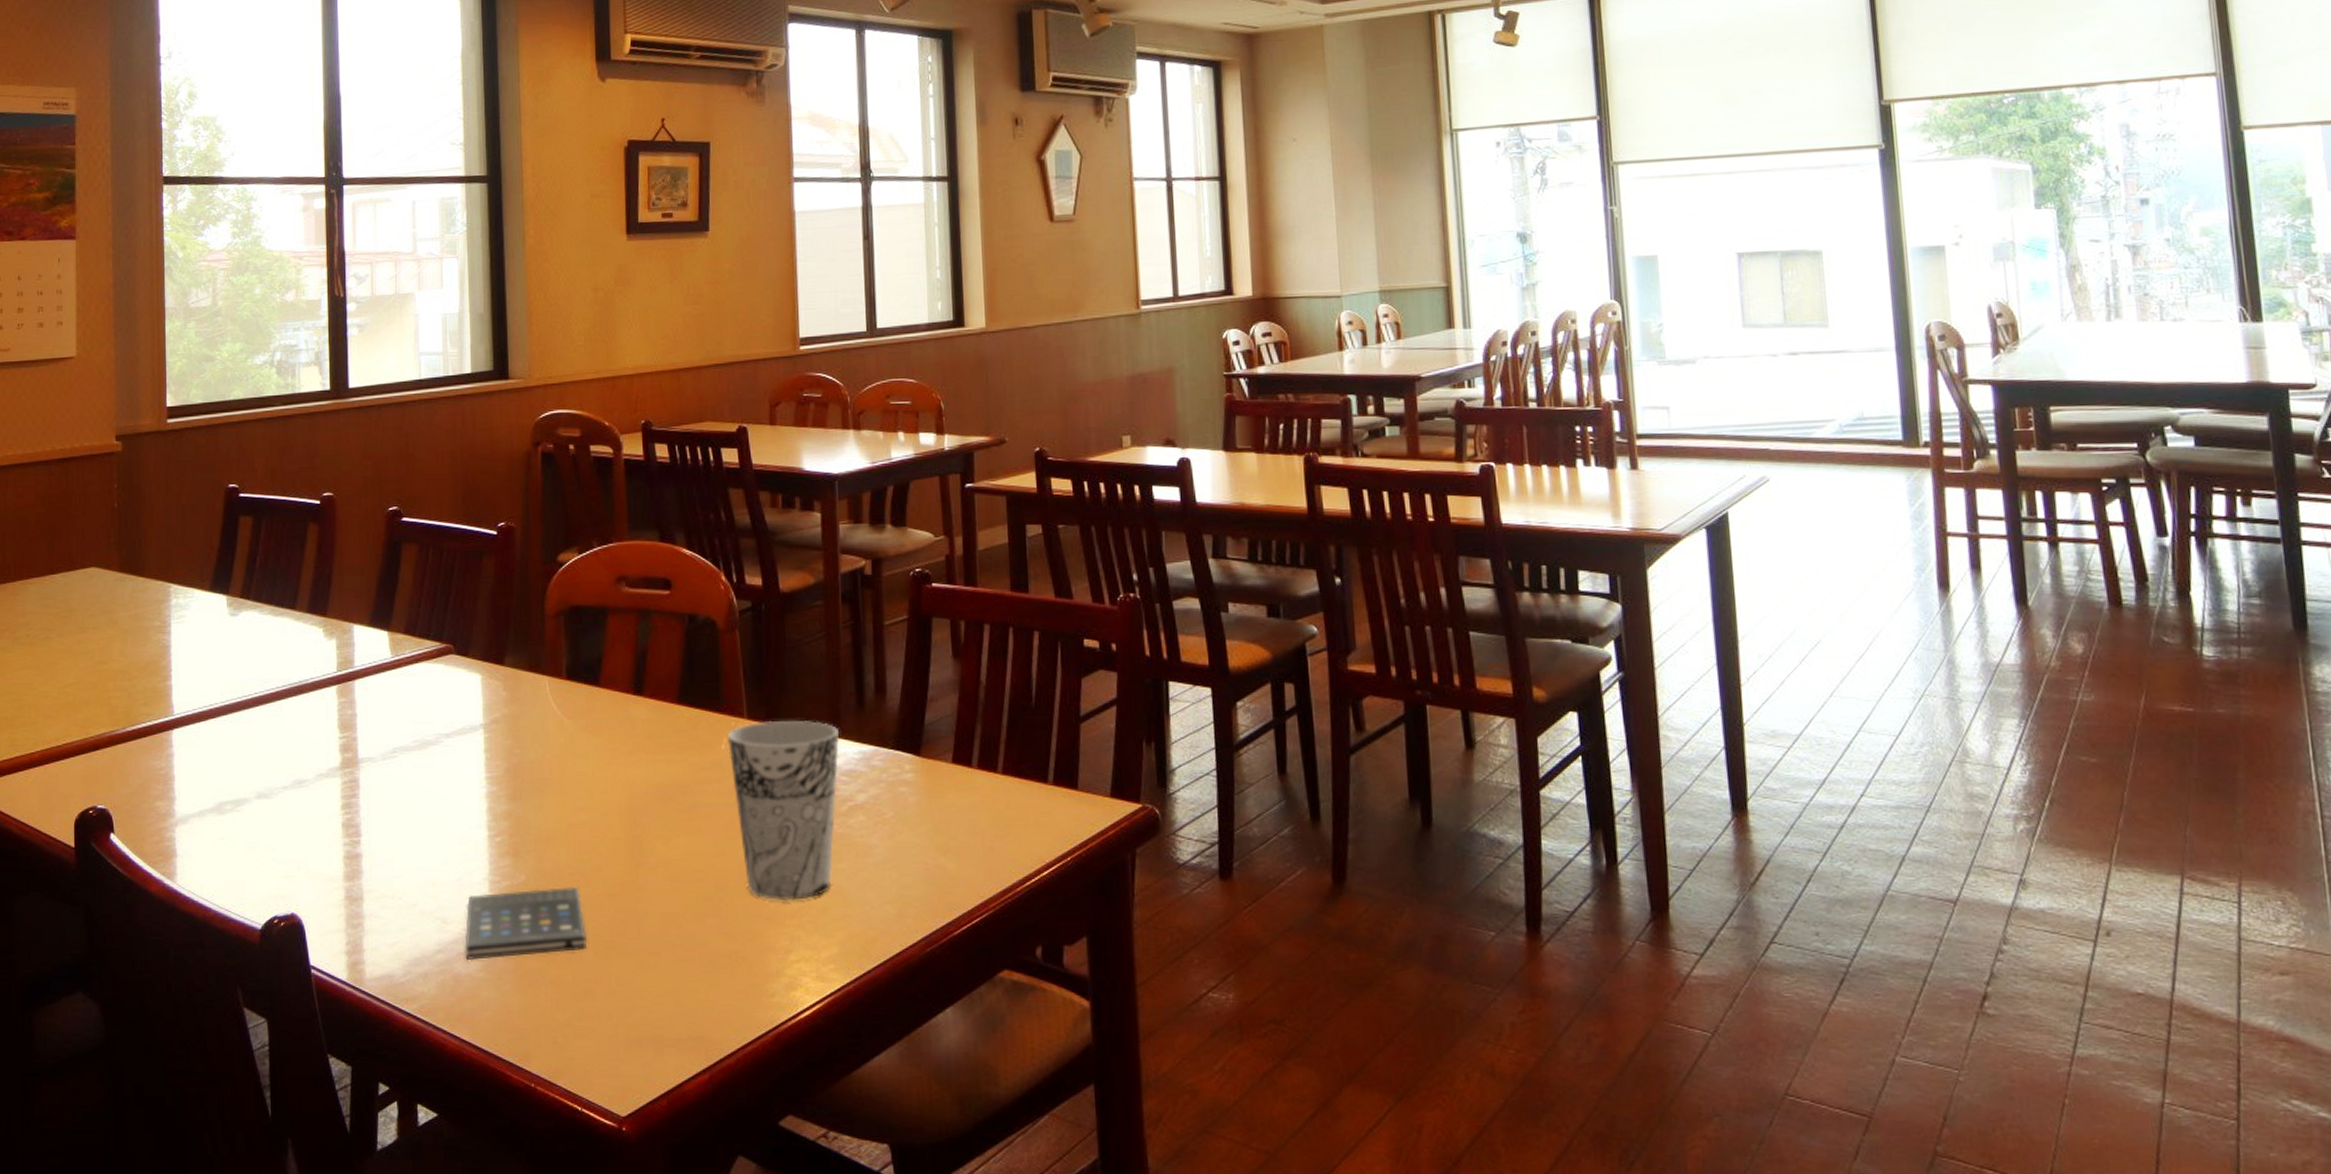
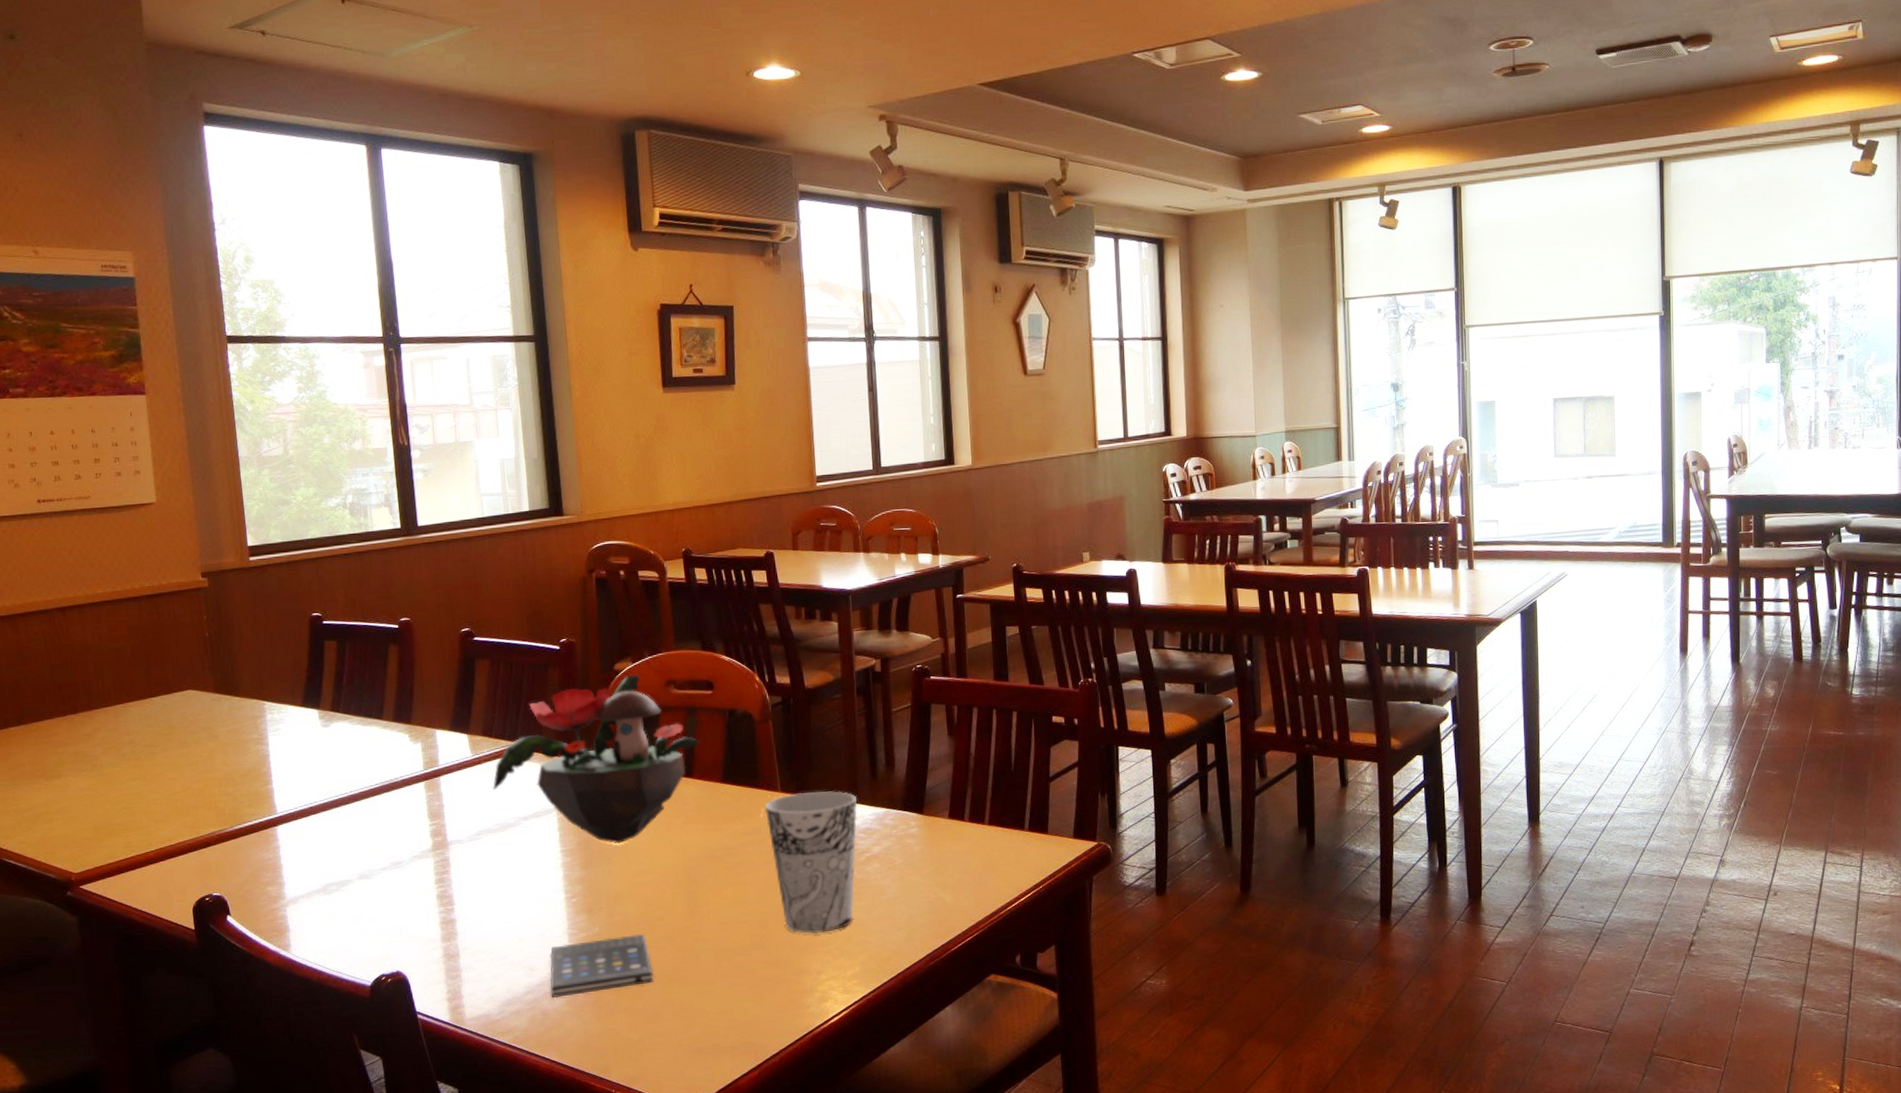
potted flower: none [412,567,654,773] -> present [492,674,701,844]

